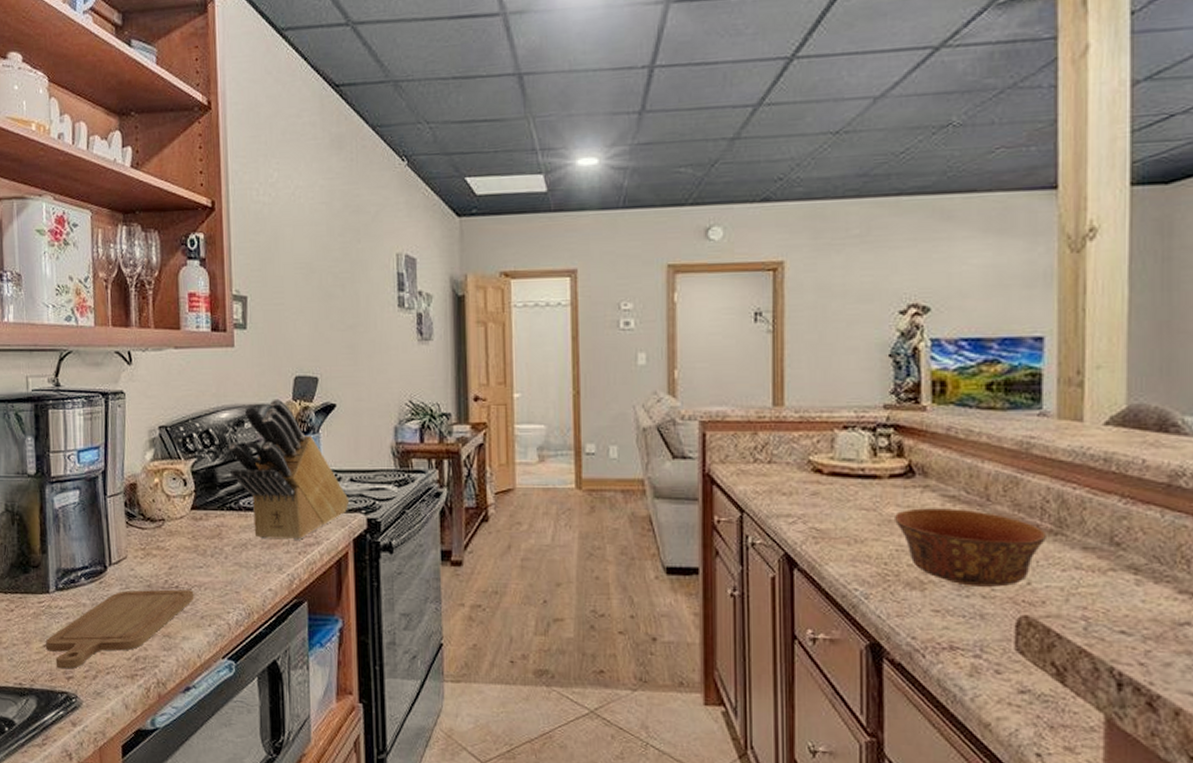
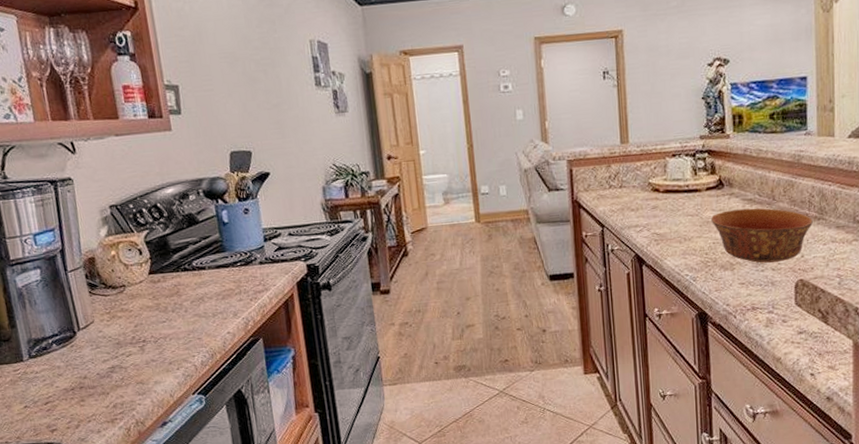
chopping board: present [45,589,194,669] -> none [25,342,161,424]
knife block: present [228,398,350,540] -> none [176,172,290,292]

